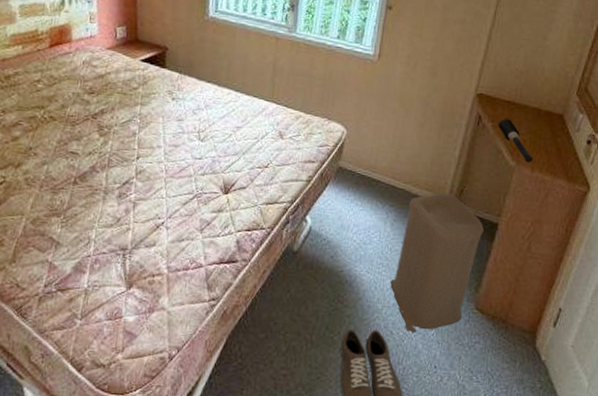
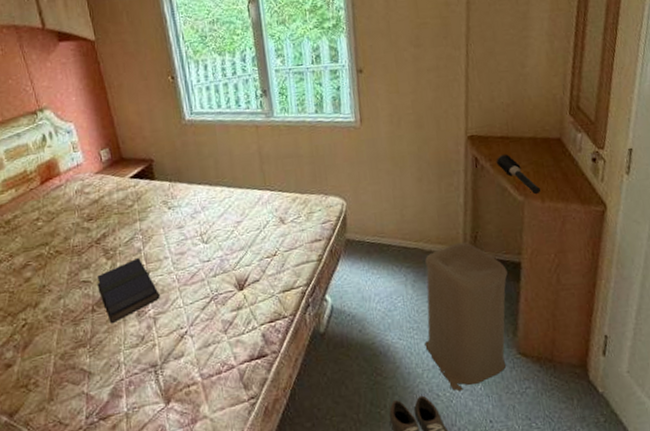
book: none [84,141,145,200] -> present [96,258,160,324]

